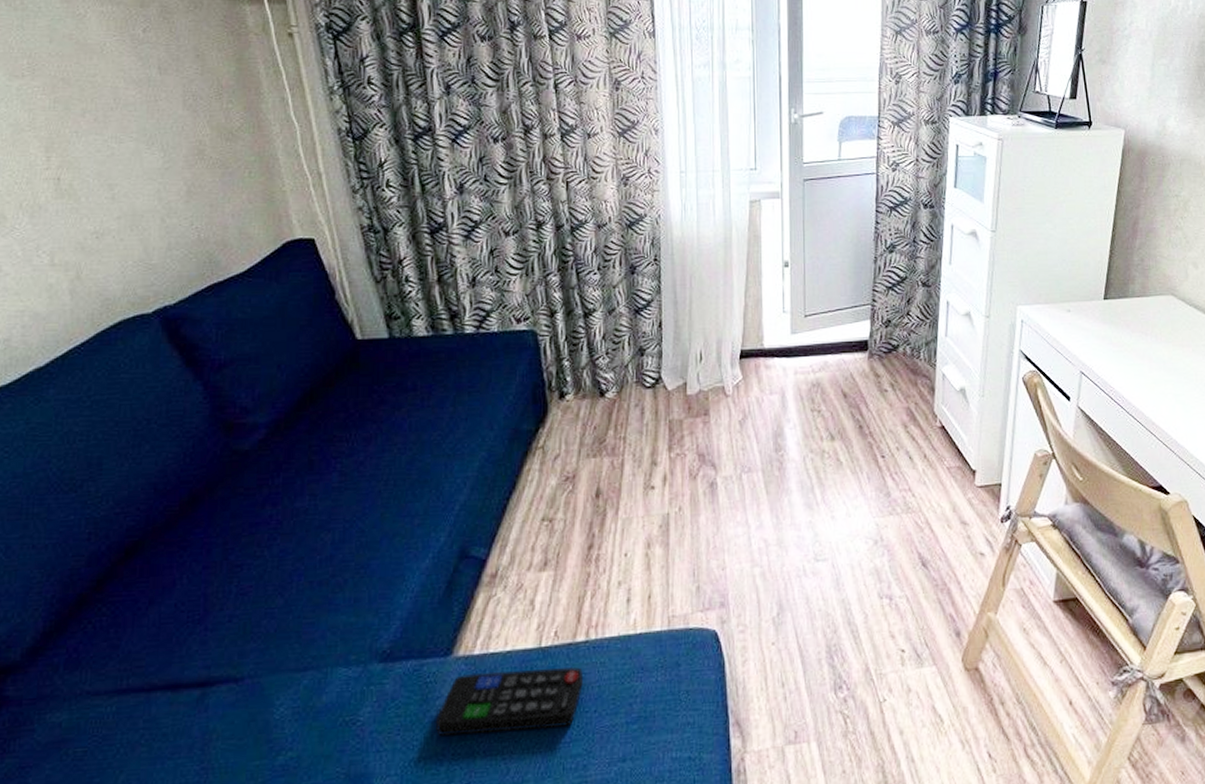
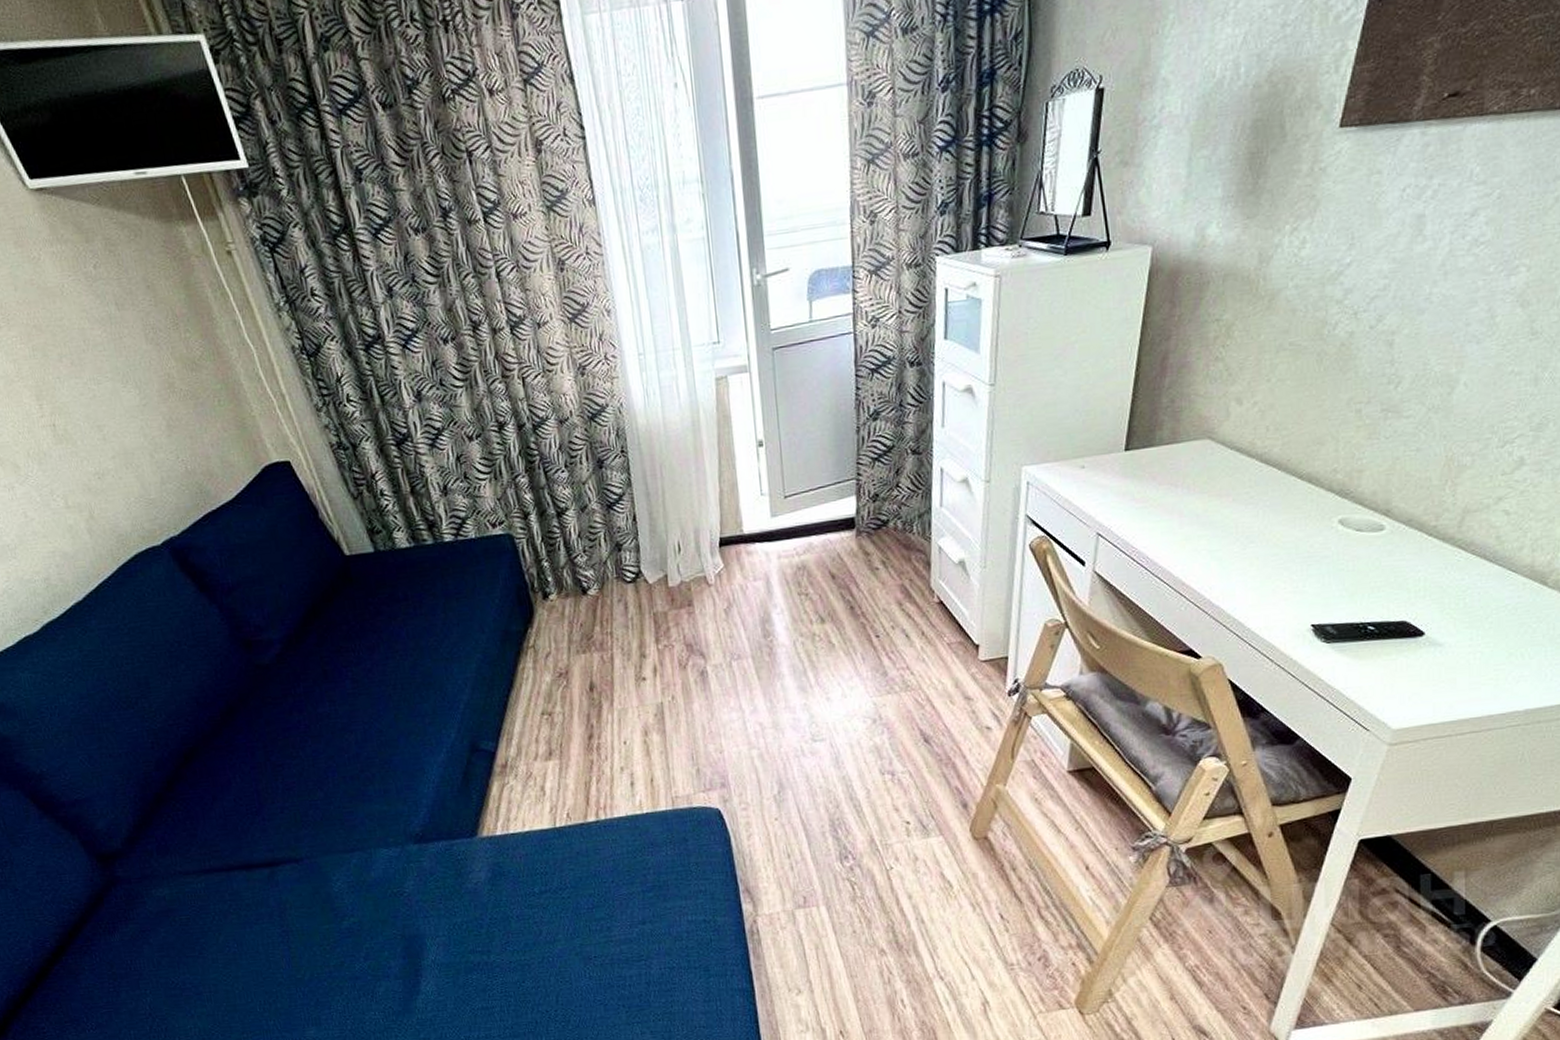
remote control: present [435,666,584,736] -> none [470,843,600,904]

